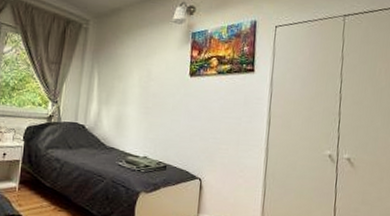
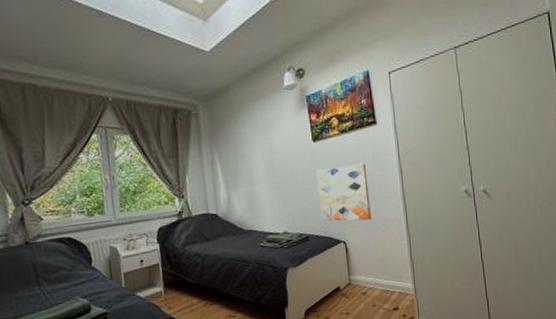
wall art: none [183,104,236,164] -> present [316,163,372,221]

